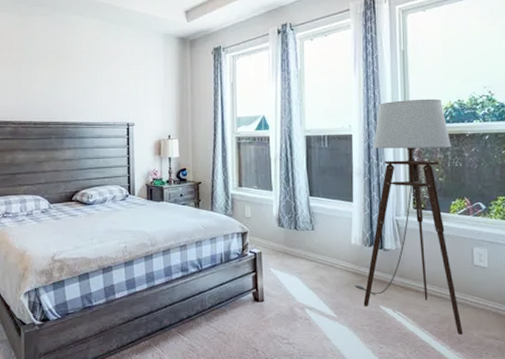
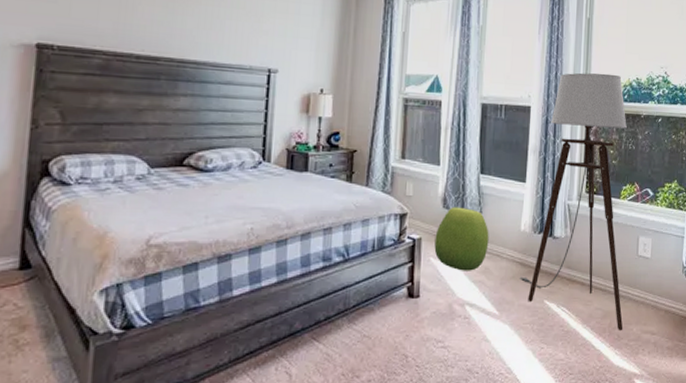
ottoman: none [273,225,322,280] -> present [434,206,489,271]

